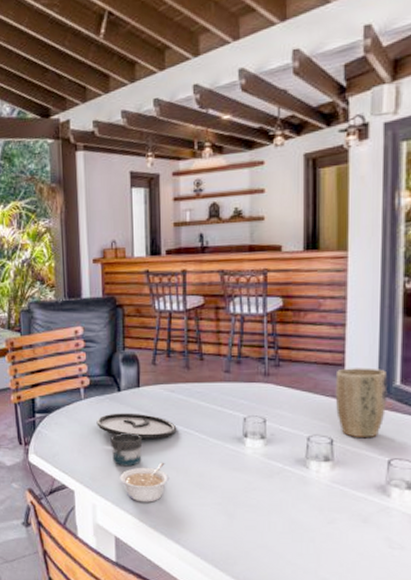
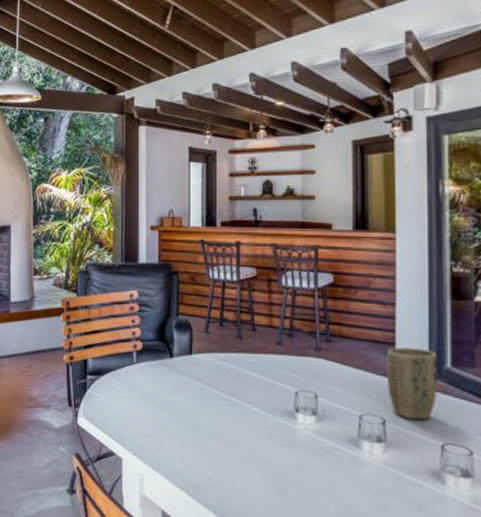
plate: present [96,413,177,439] -> none [148,379,228,409]
mug: present [110,433,142,467] -> none [161,401,192,436]
legume: present [120,462,170,502] -> none [169,433,220,476]

